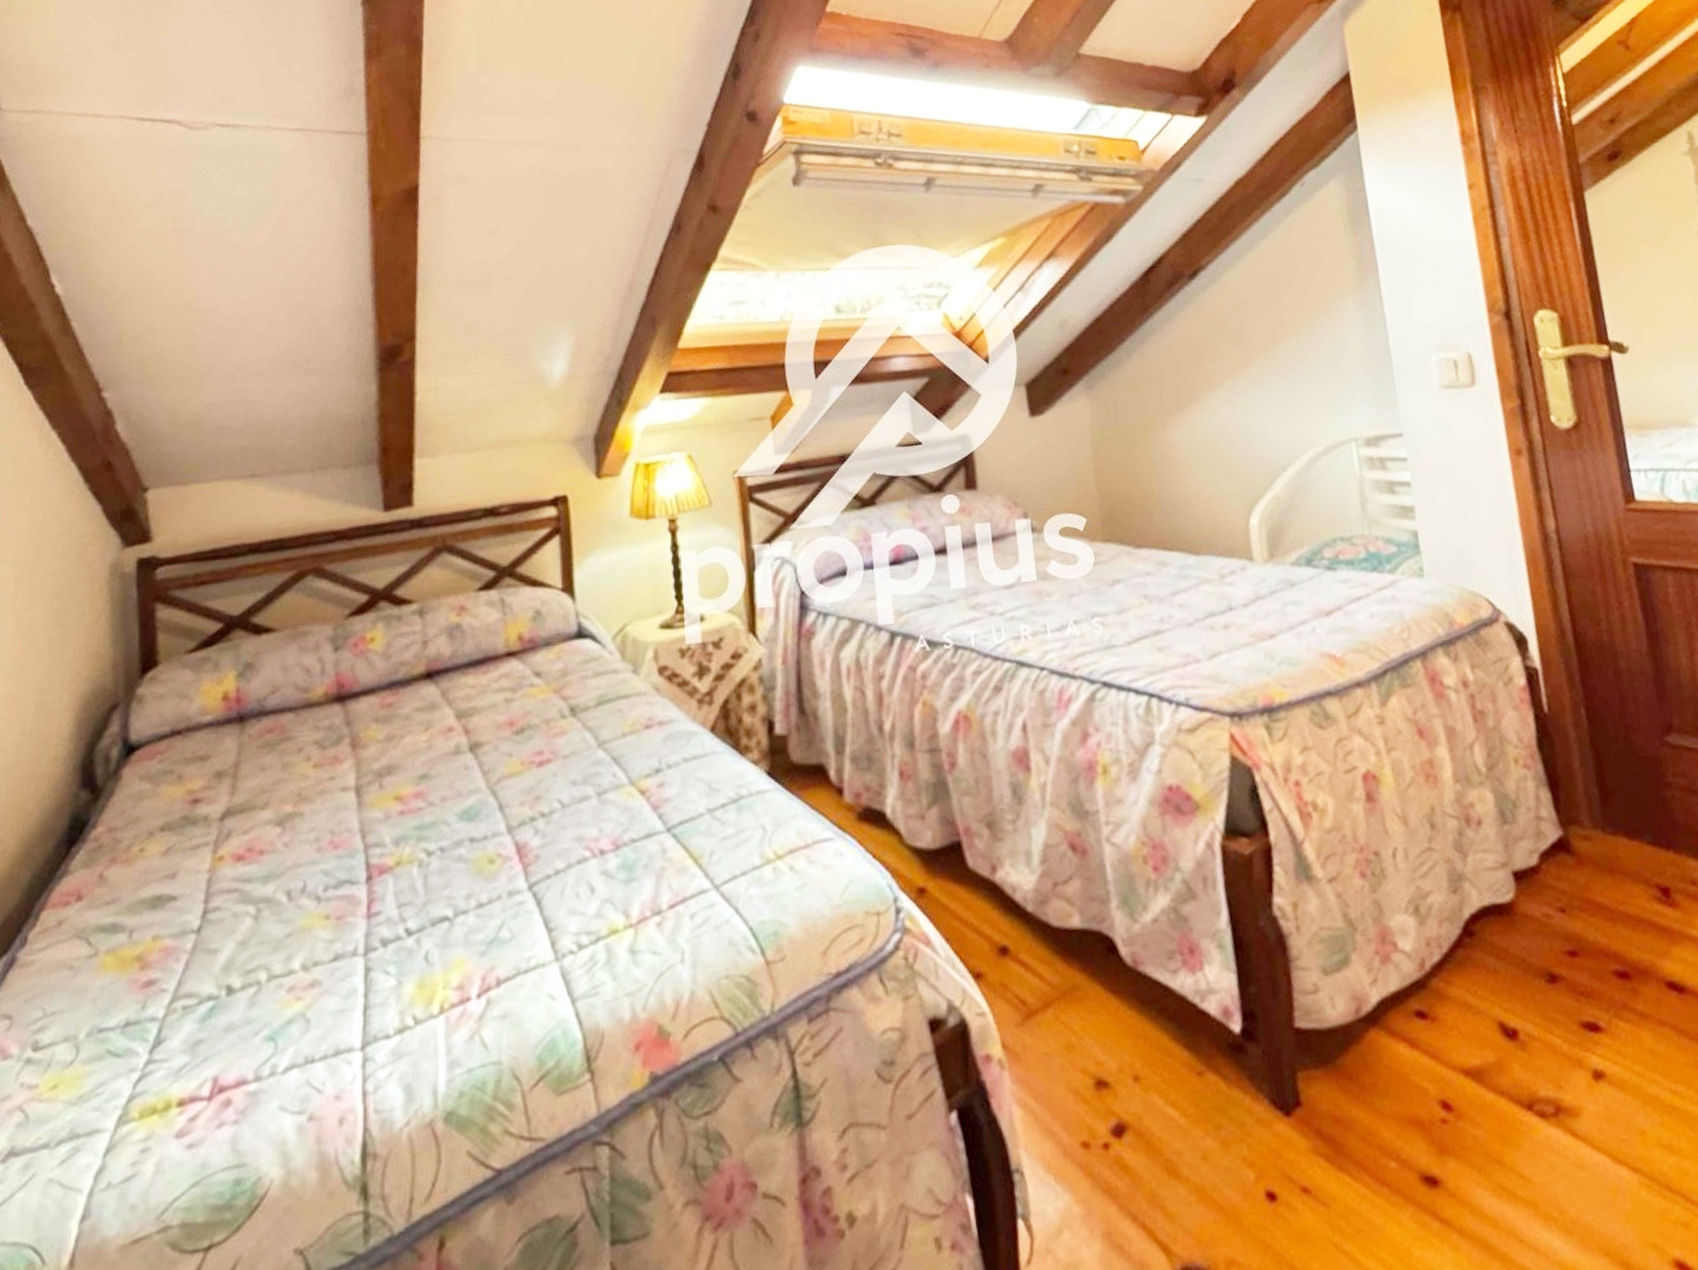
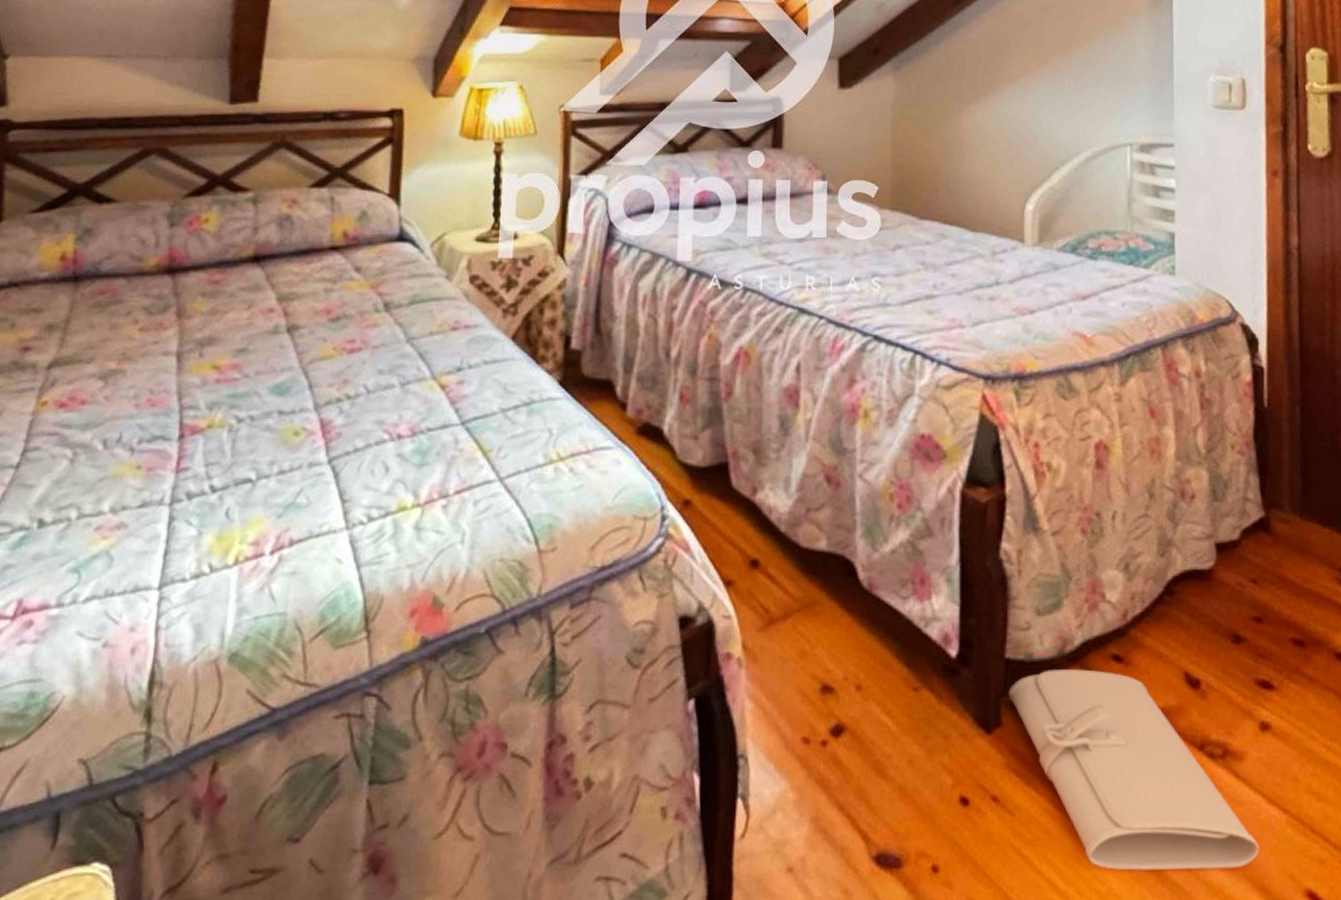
tool roll: none [1303,1030,1613,1259] -> present [1008,669,1259,871]

